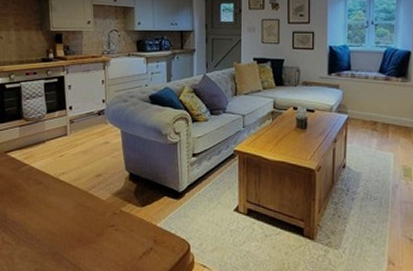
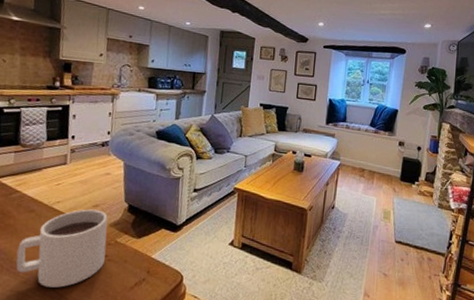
mug: none [30,179,112,258] -> present [16,209,108,288]

